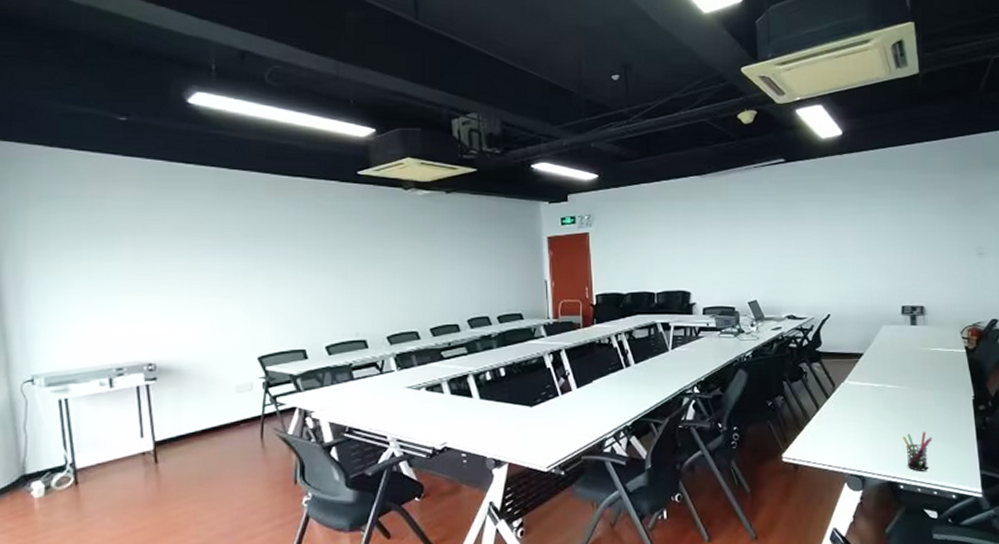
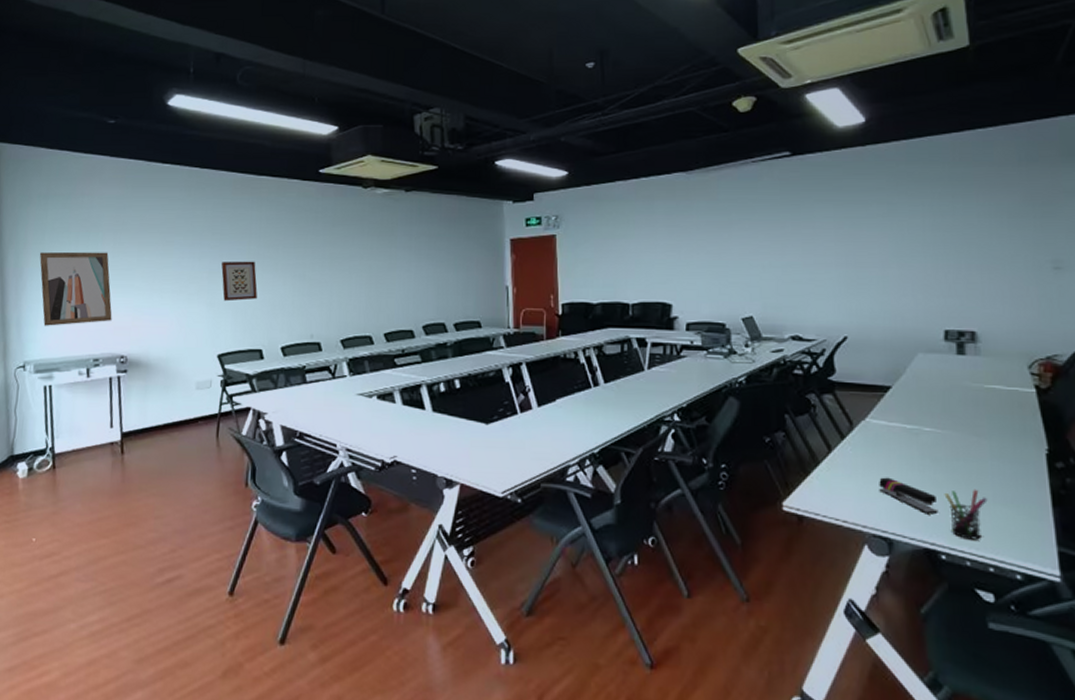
wall art: none [43,256,136,336] -> present [39,251,112,326]
wall art: none [258,262,298,304] -> present [221,261,258,301]
stapler: none [855,427,898,454] -> present [879,477,939,515]

